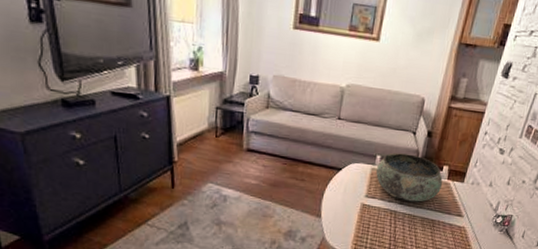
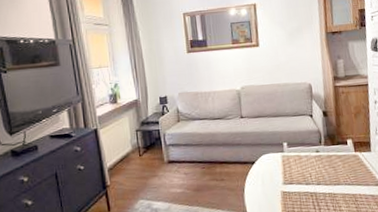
bowl: present [376,152,443,202] -> none [286,135,352,181]

